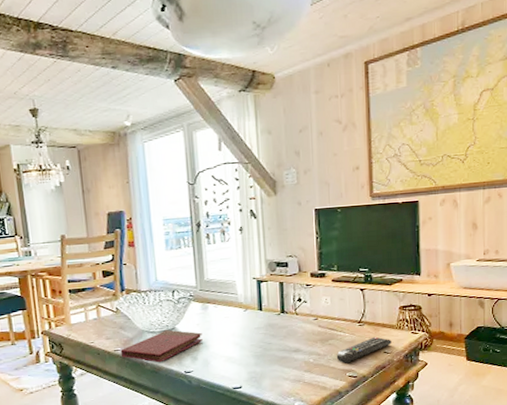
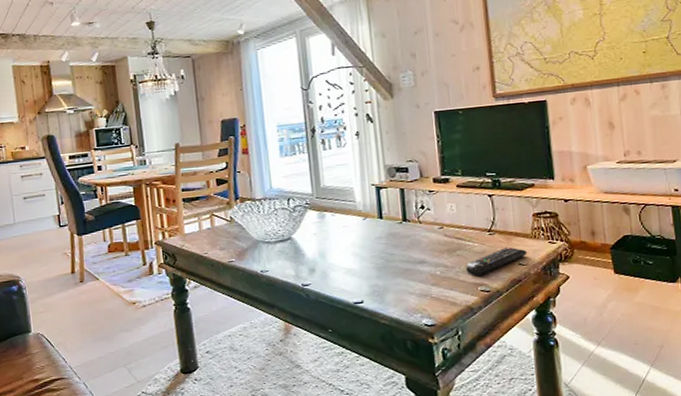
book: present [120,330,203,363] -> none [235,239,320,275]

